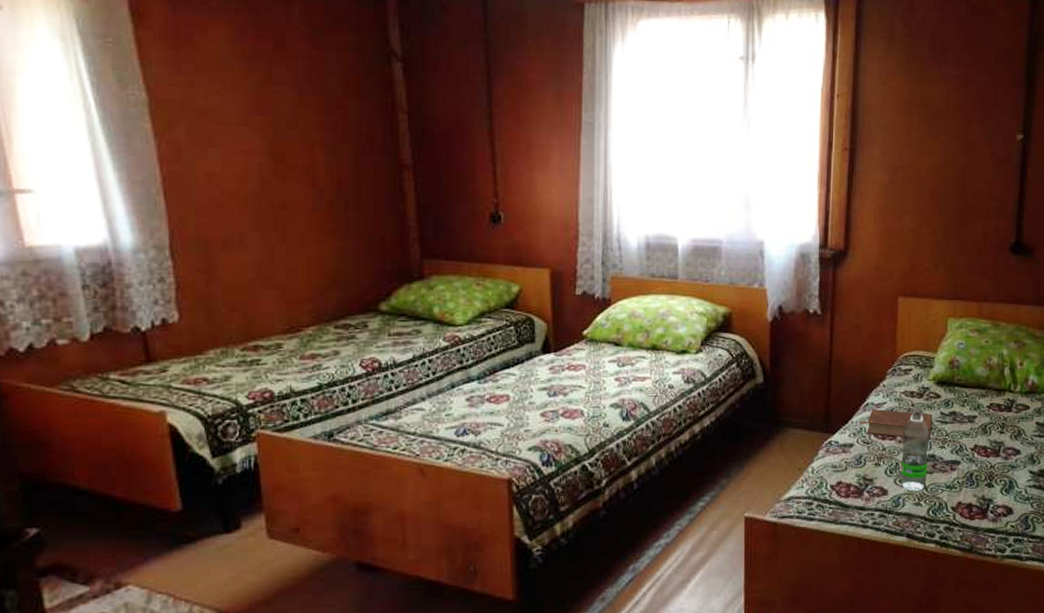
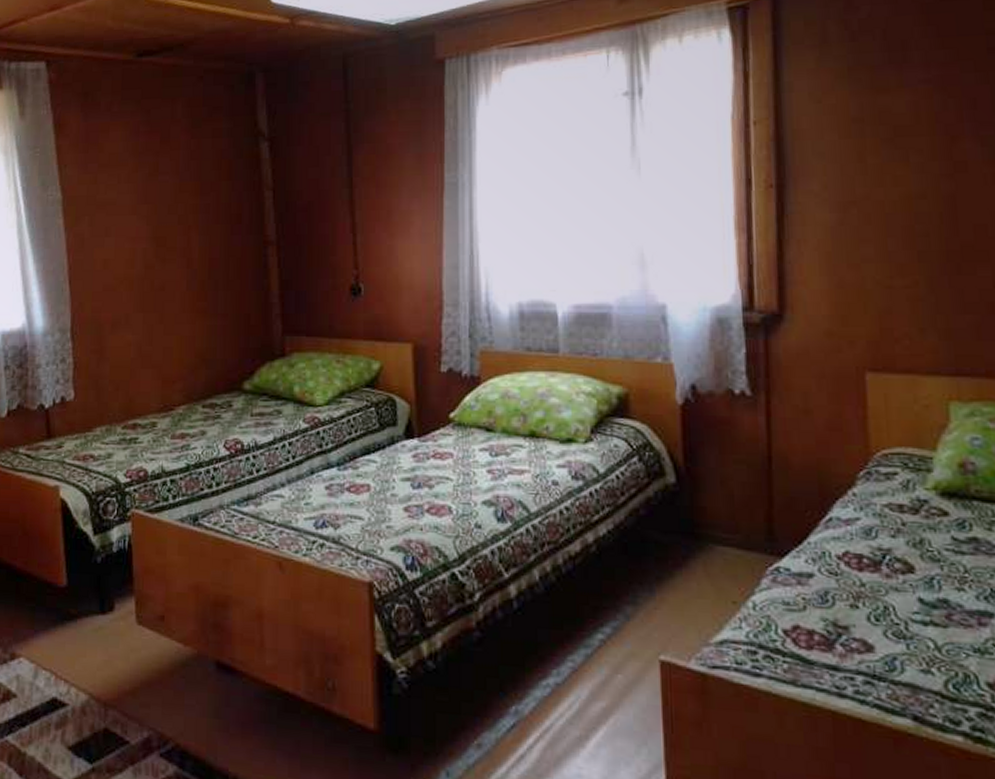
book: present [860,408,933,440] -> none [821,525,940,577]
bottle: present [900,409,929,491] -> none [890,530,939,652]

